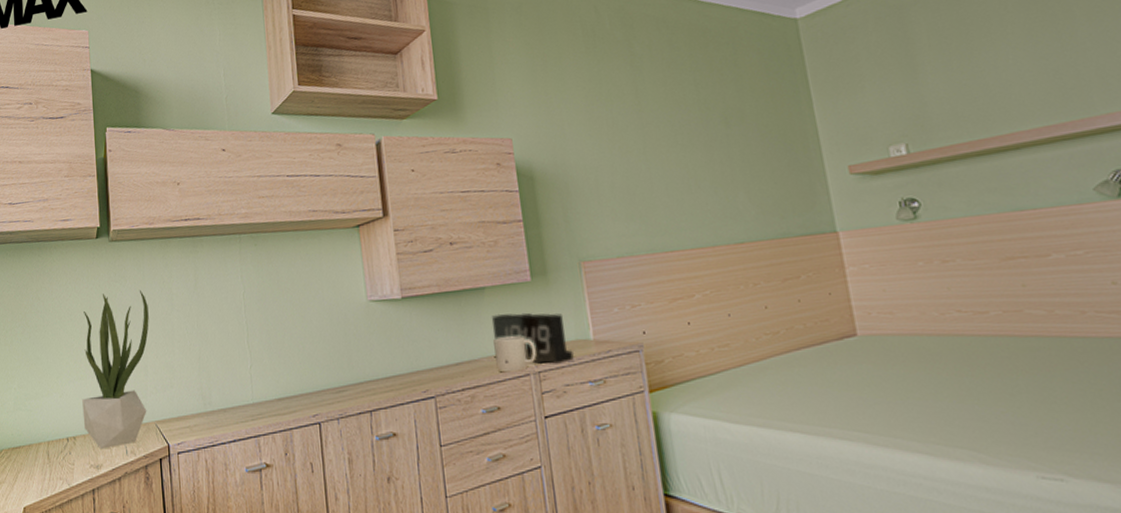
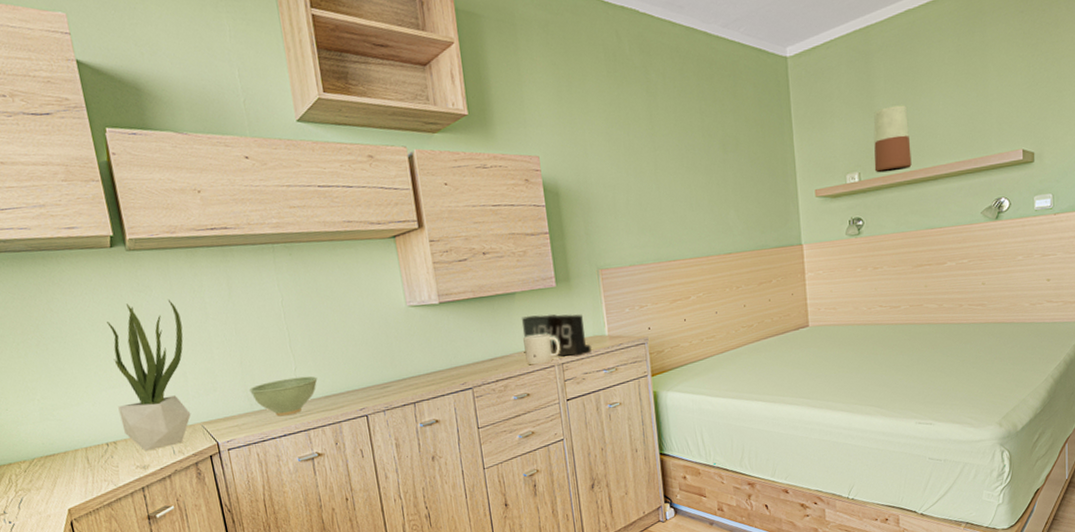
bowl: none [203,375,272,419] -> present [248,376,318,417]
vase: none [918,62,980,144] -> present [873,105,912,173]

